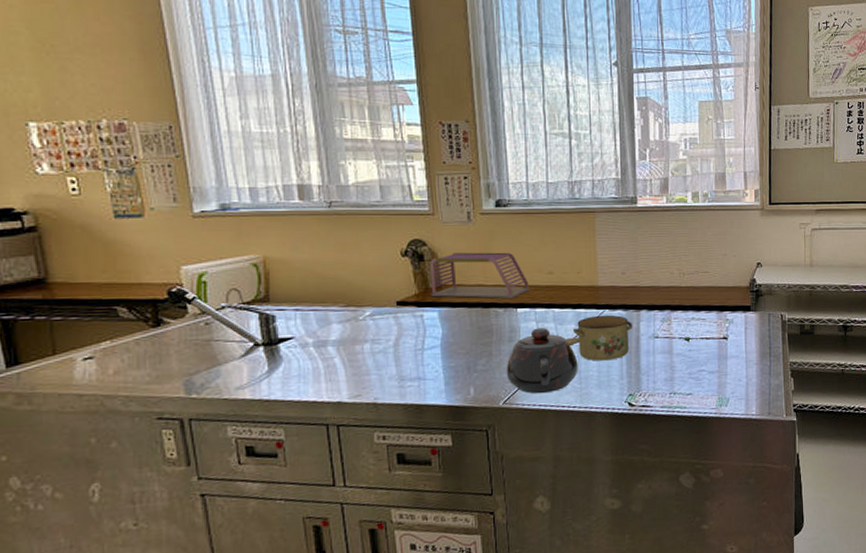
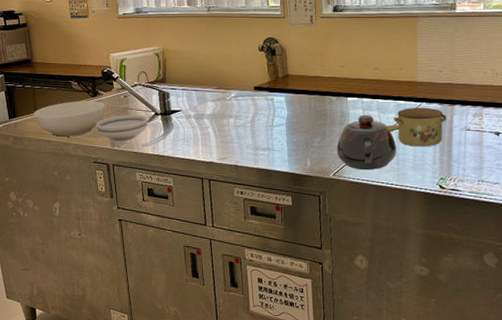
bowl: none [50,333,175,387] -> present [33,101,105,137]
bowl: none [161,347,244,386] -> present [96,114,148,141]
dish rack: present [429,252,530,299] -> none [279,49,359,89]

